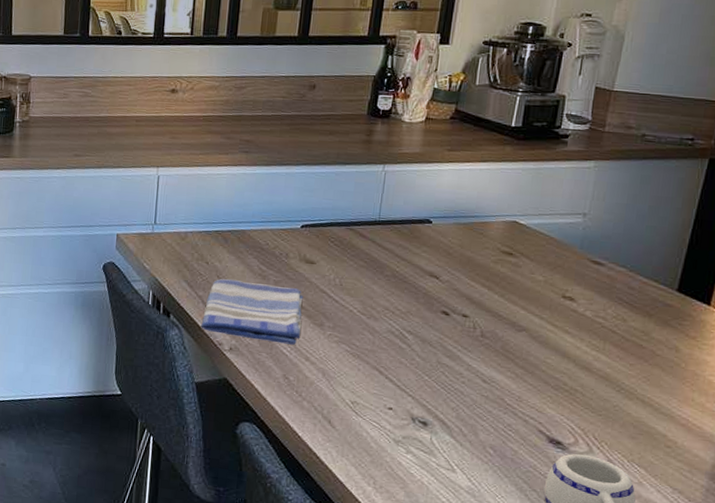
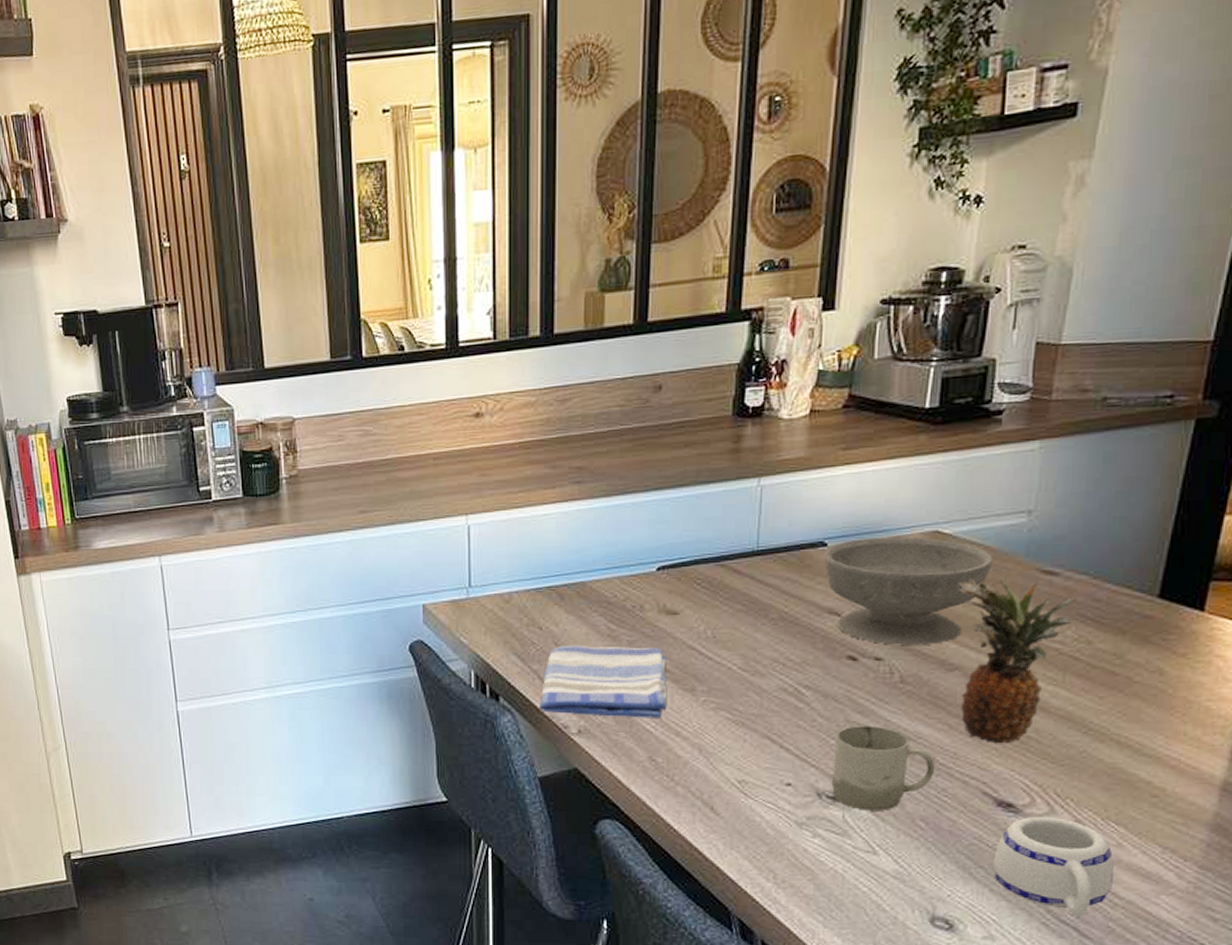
cup: none [423,366,504,438] -> present [831,726,936,811]
bowl: none [428,220,556,309] -> present [823,537,994,645]
fruit: none [526,260,617,393] -> present [958,576,1077,744]

